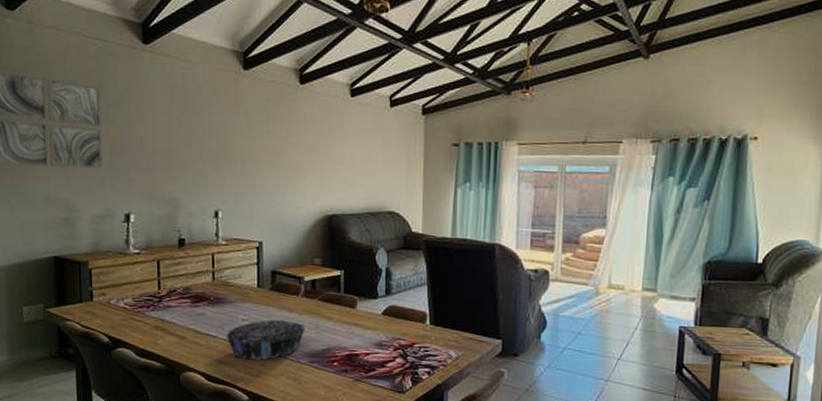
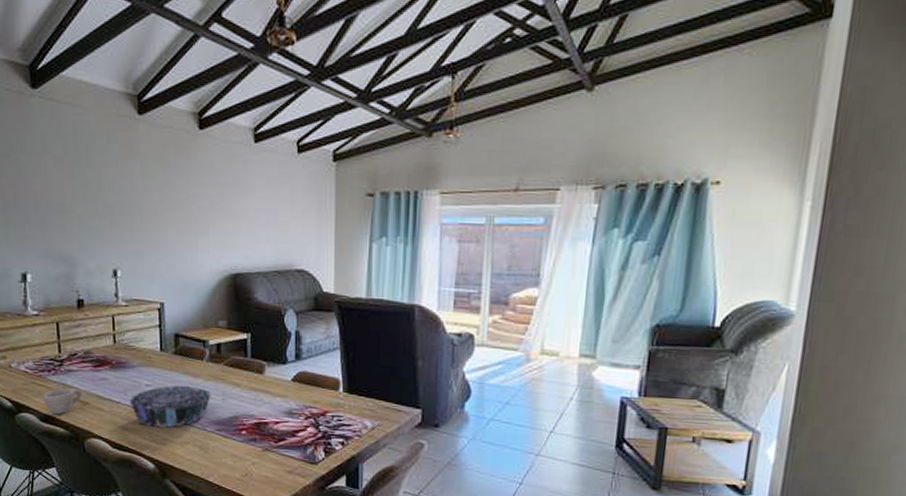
cup: none [140,323,180,349] -> present [43,388,83,415]

